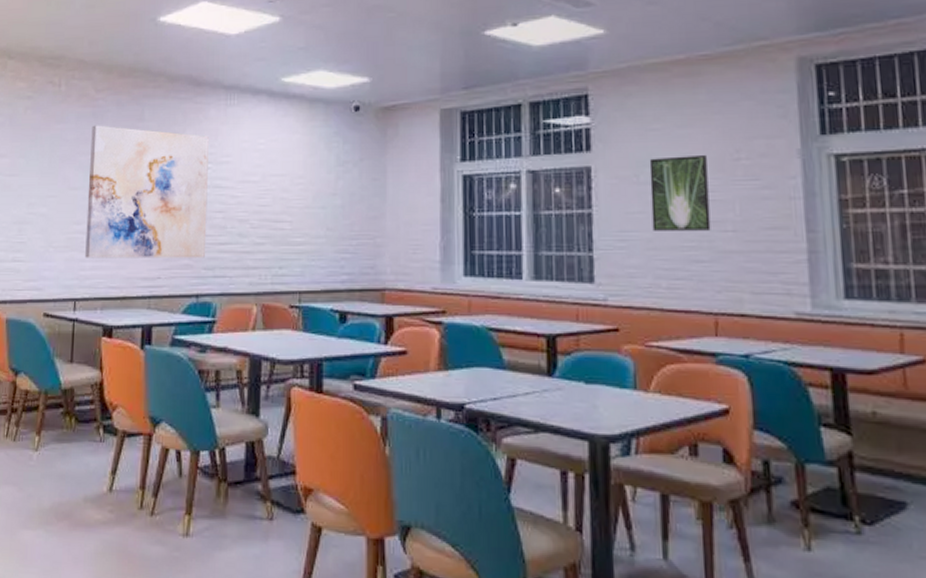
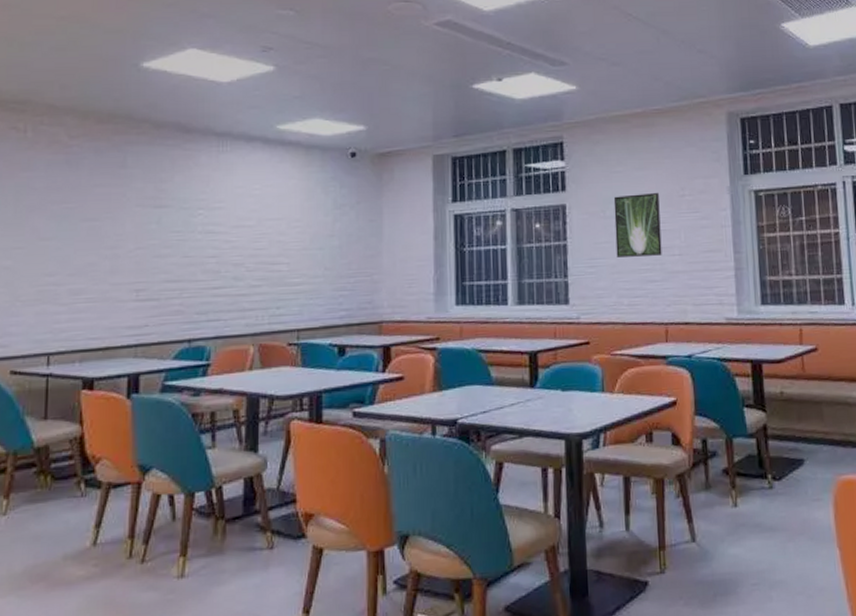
wall art: present [85,125,209,258] -> none [60,172,200,311]

